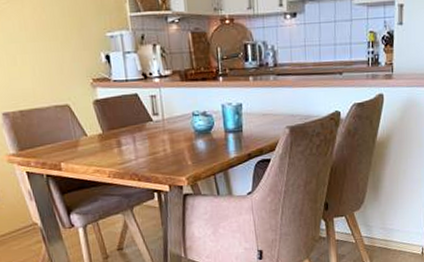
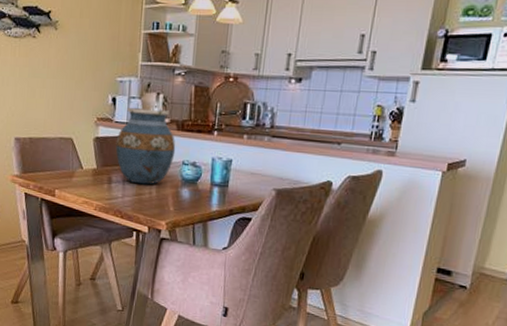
vase: none [118,61,183,143] -> present [115,107,176,185]

